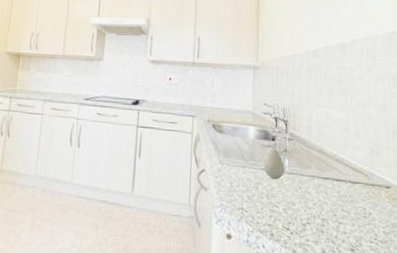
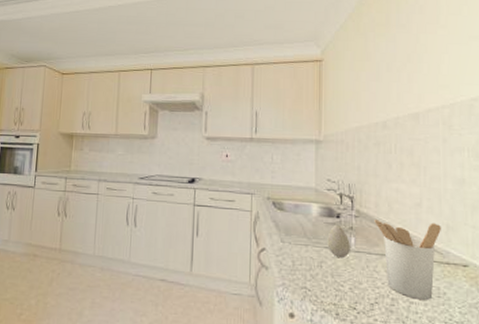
utensil holder: none [306,142,366,220] -> present [374,220,441,300]

